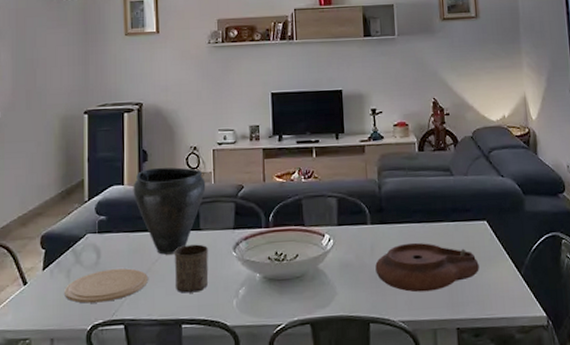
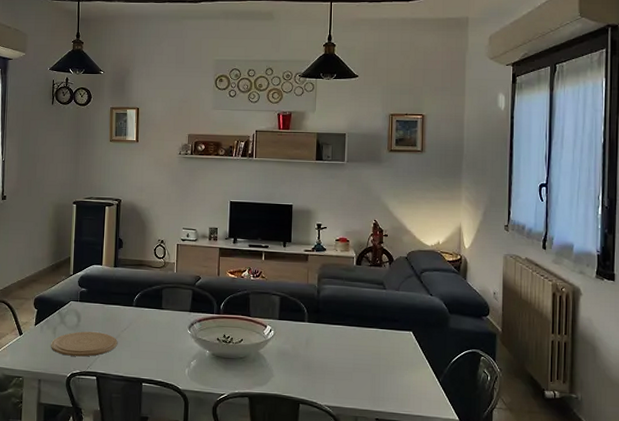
vase: present [133,167,206,255] -> none [109,254,169,326]
cup: present [174,244,209,293] -> none [139,320,168,359]
plate: present [375,242,479,293] -> none [308,342,401,385]

